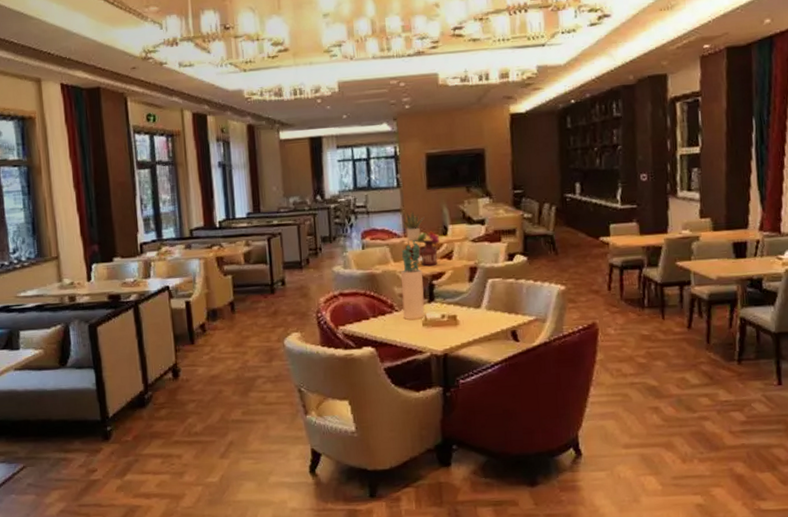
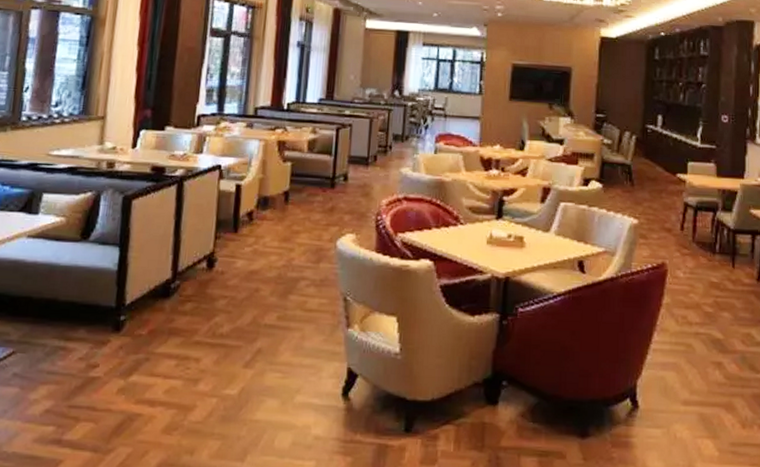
vase: present [400,235,425,321] -> none [468,146,495,237]
potted plant: present [403,210,424,241] -> none [480,120,502,152]
flower arrangement: present [416,231,440,267] -> none [491,144,516,181]

